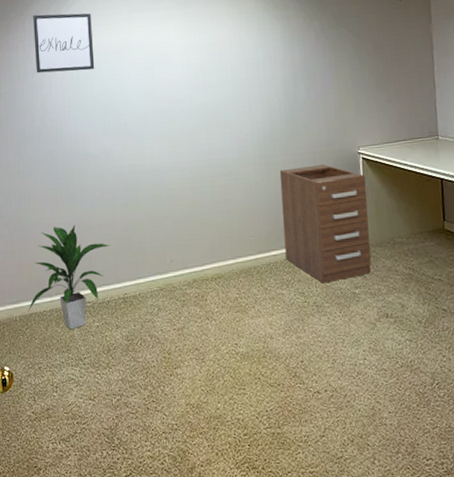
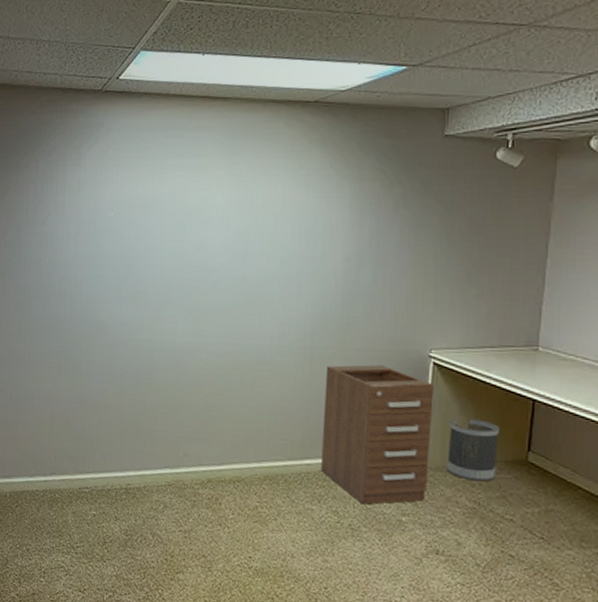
indoor plant: present [28,224,110,330] -> none [19,400,116,515]
wall art: present [33,13,95,73] -> none [47,152,117,224]
wastebasket: none [381,199,423,251] -> present [445,417,499,482]

